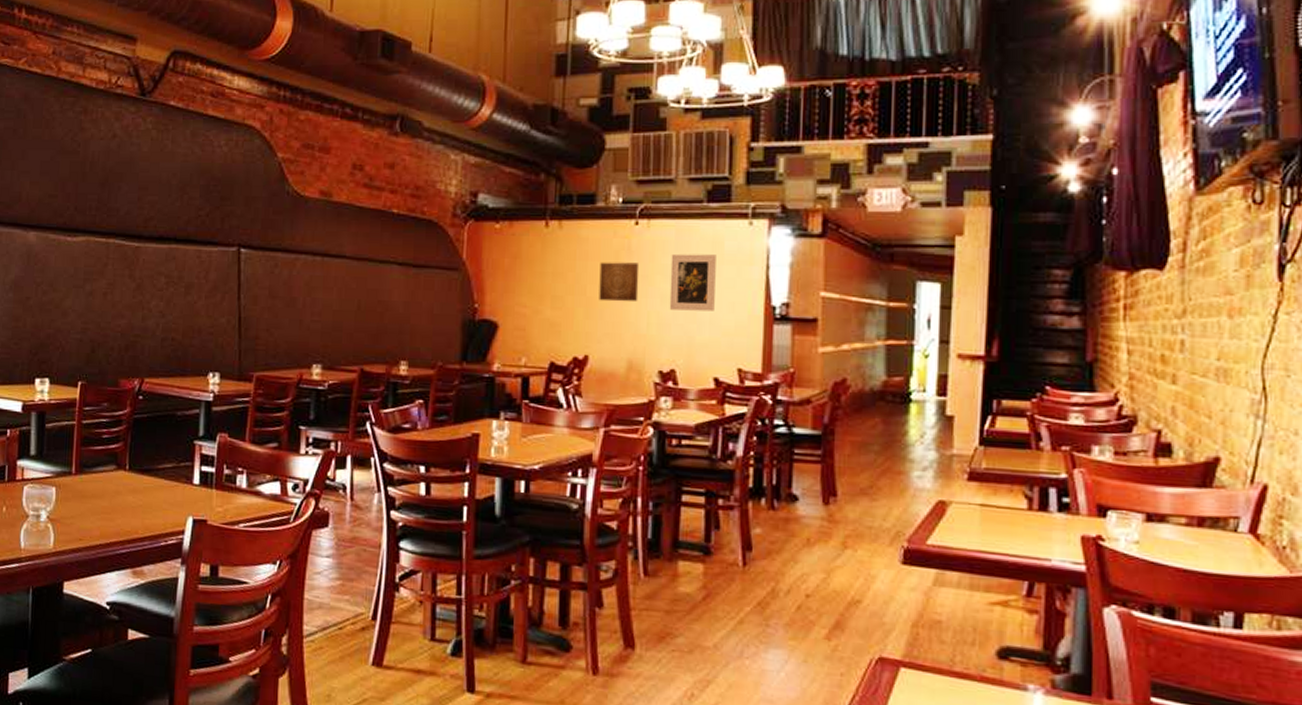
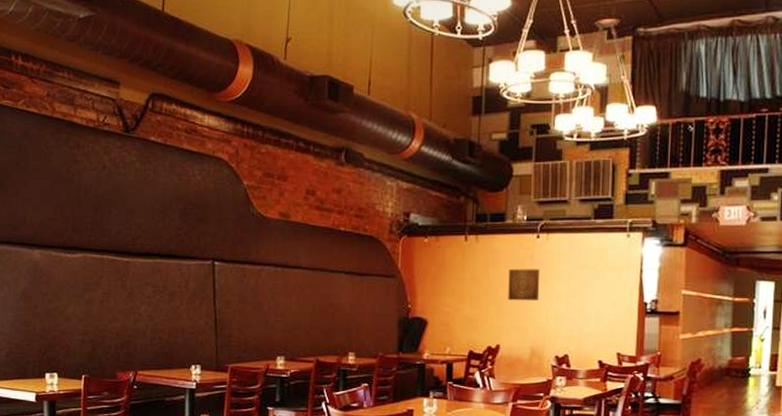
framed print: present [669,253,716,312] -> none [563,261,601,308]

